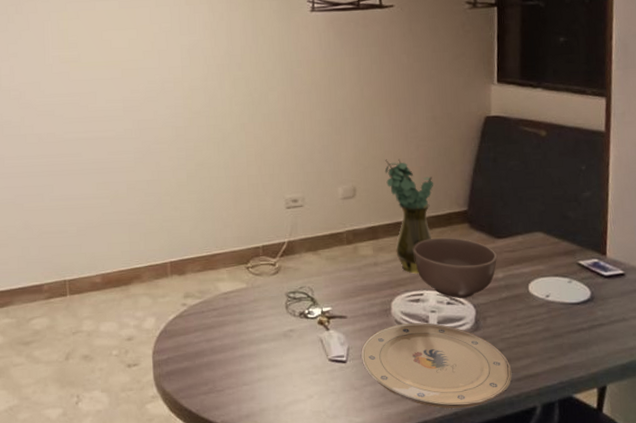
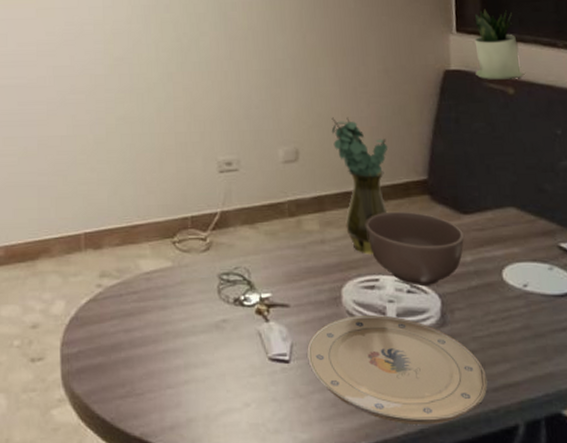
planter: none [512,61,557,125] -> present [472,9,526,81]

